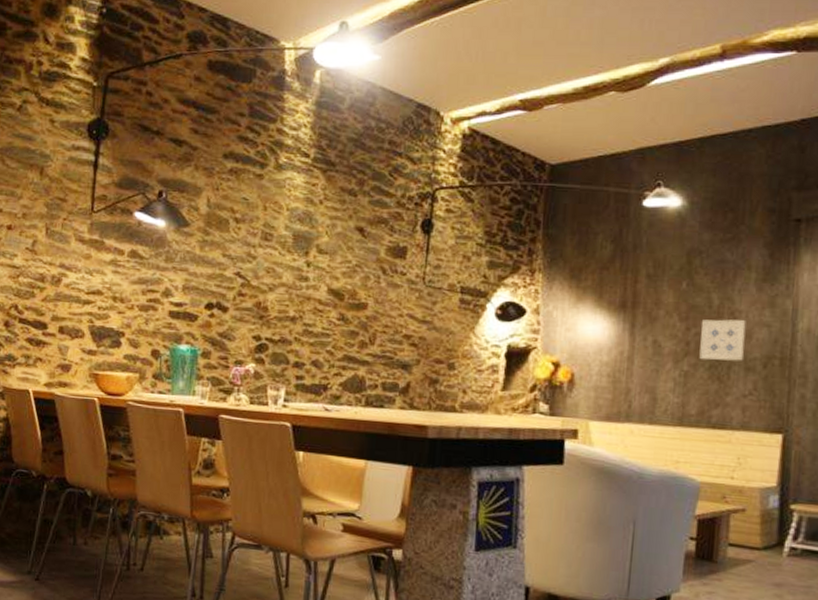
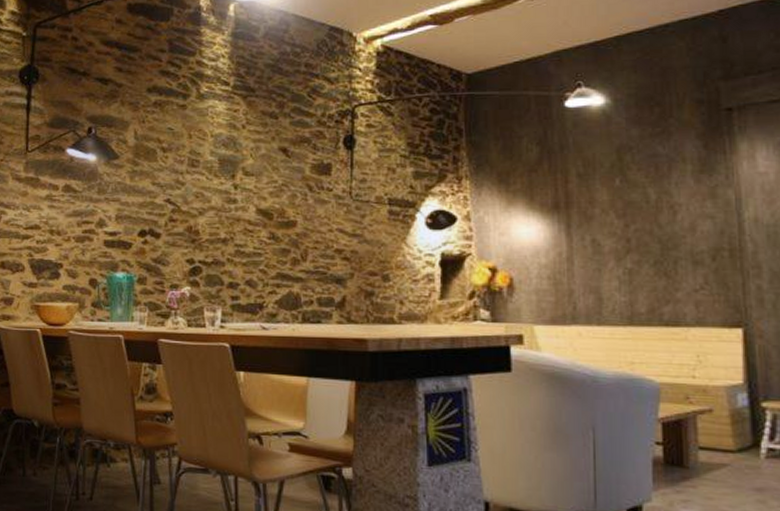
wall art: present [699,319,747,361] -> none [640,212,691,256]

